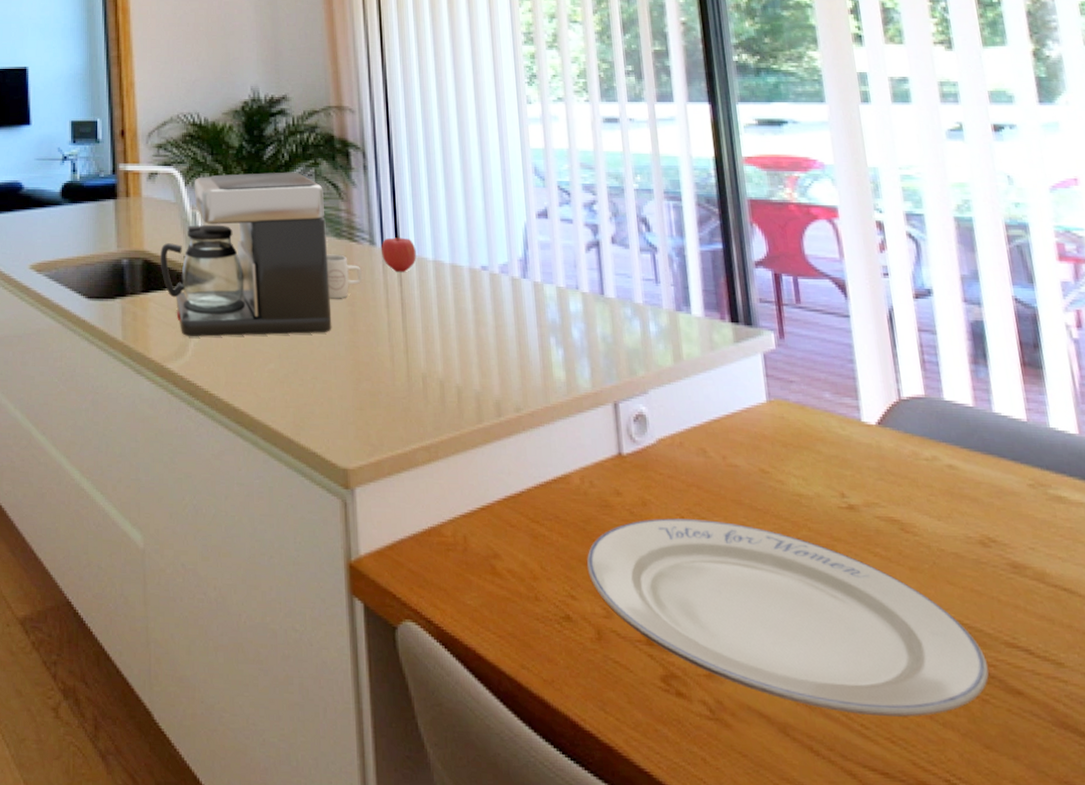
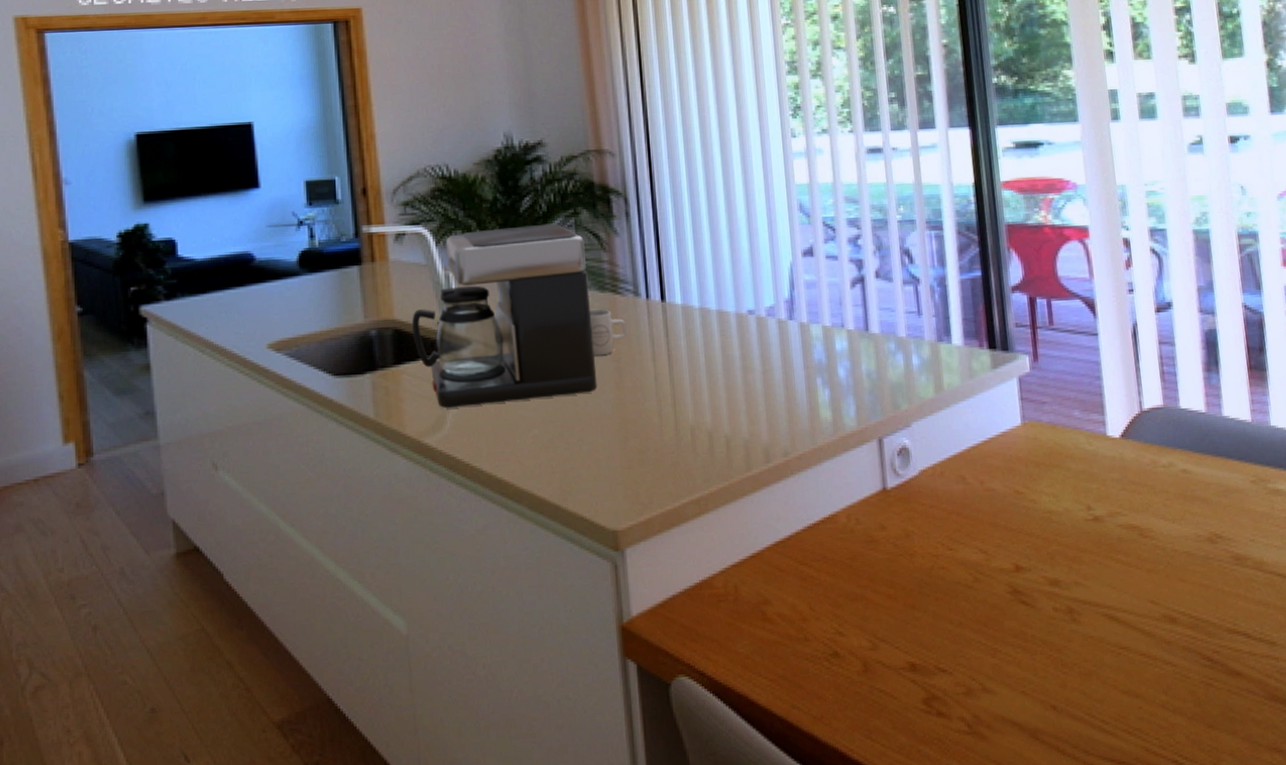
fruit: present [380,235,416,273] -> none [645,284,682,323]
plate: present [586,518,990,717] -> none [853,544,1214,712]

